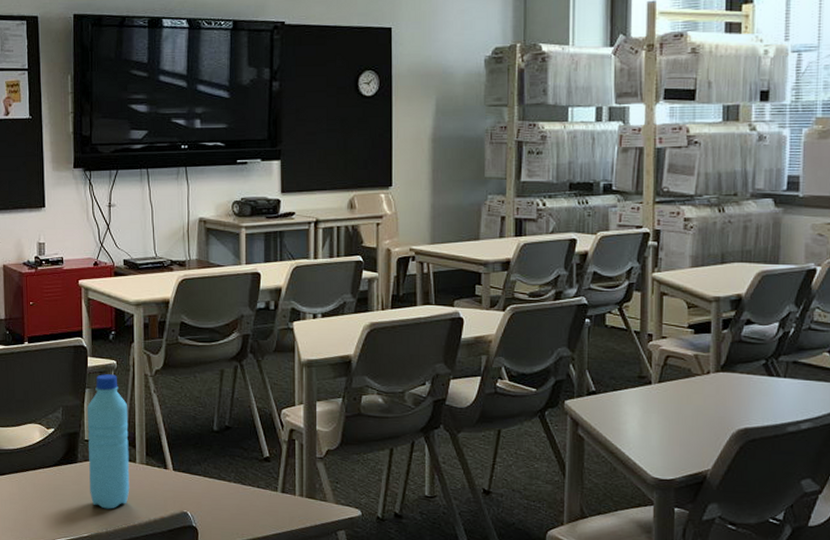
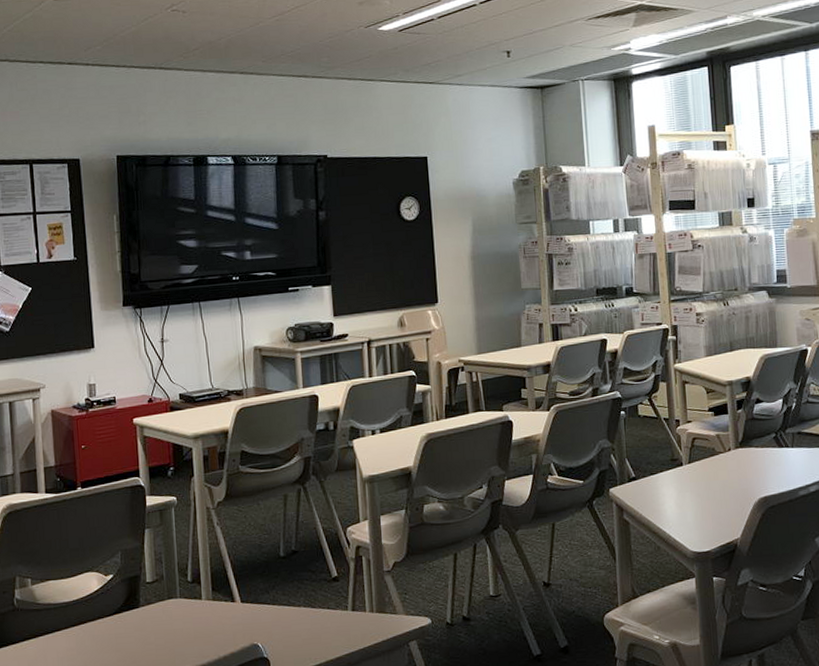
water bottle: present [88,374,130,509] -> none [148,511,197,652]

